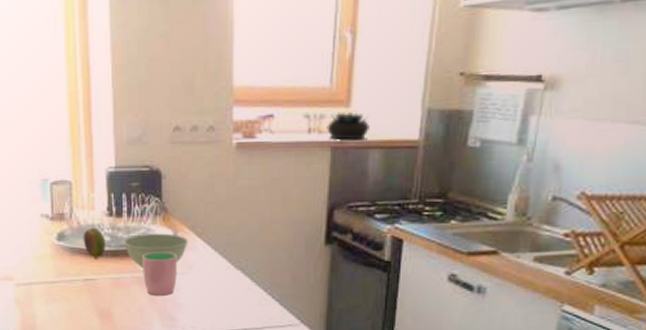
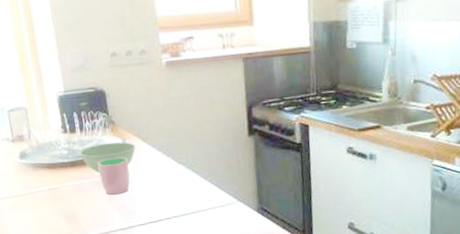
fruit: present [83,227,106,259] -> none [42,144,65,170]
succulent plant: present [326,112,370,142] -> none [237,29,271,53]

